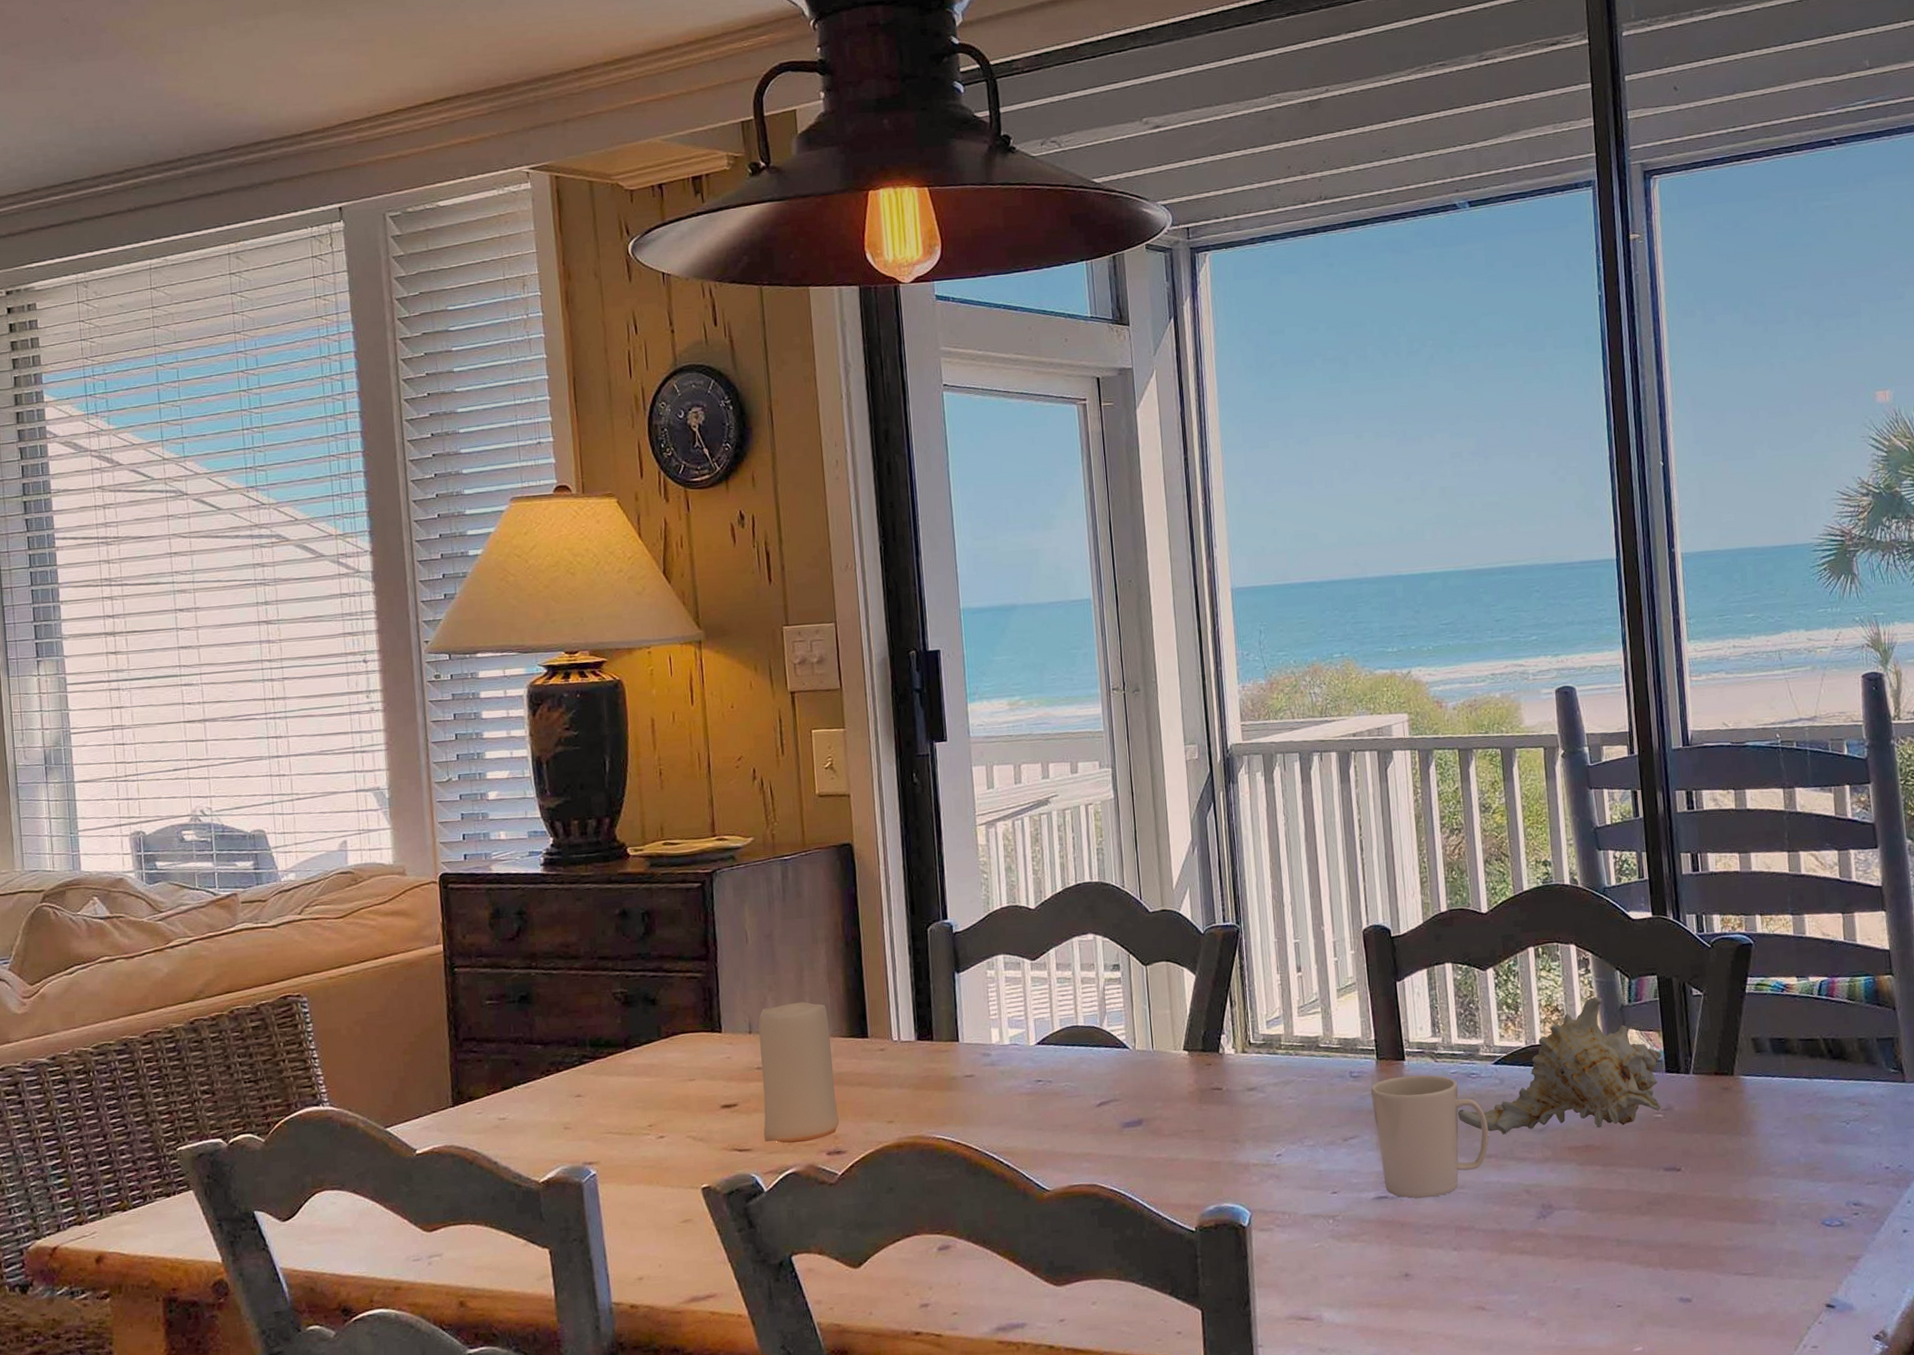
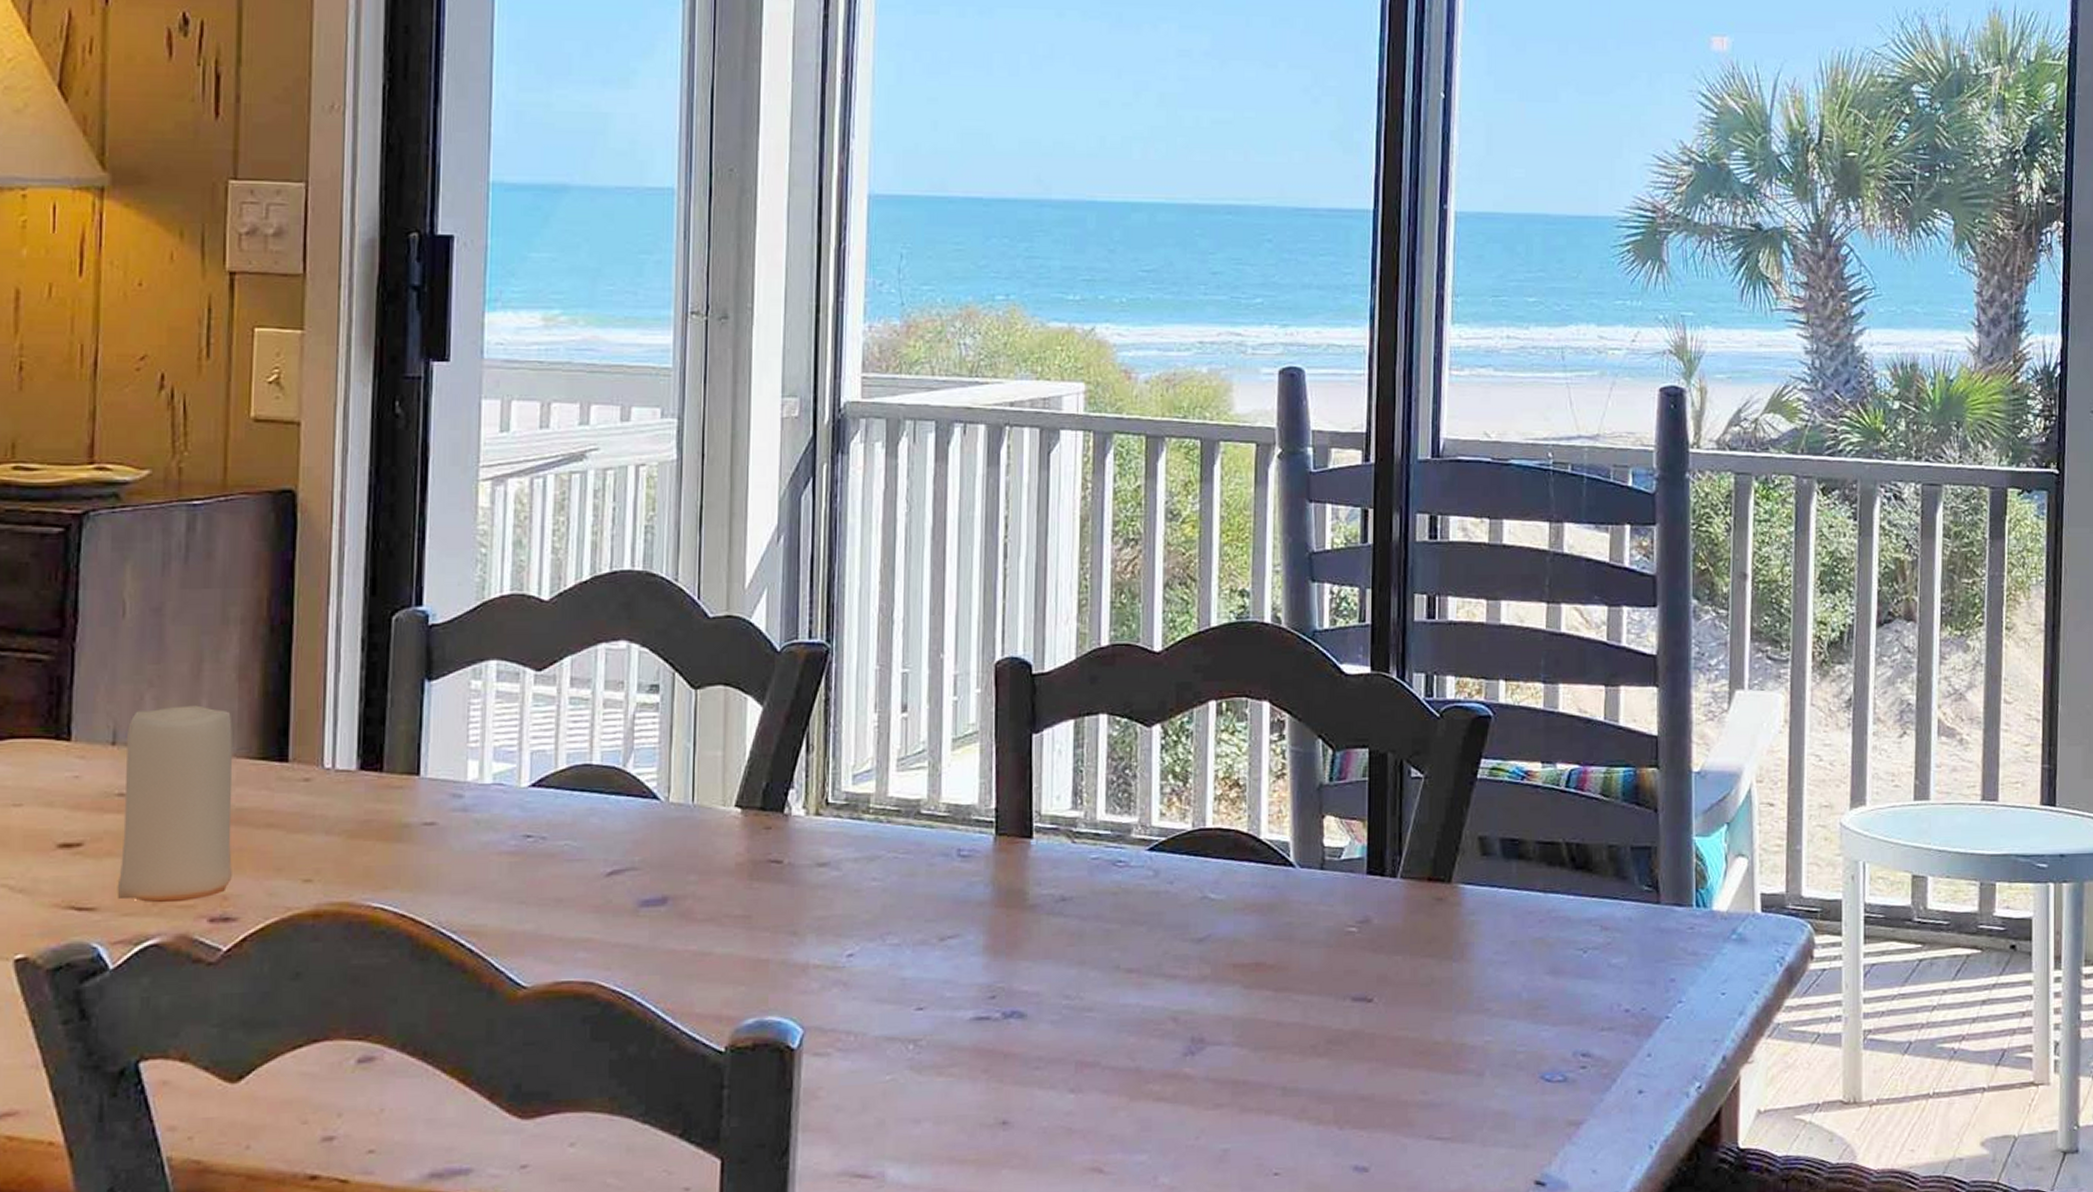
mug: present [1370,1075,1489,1199] -> none [982,858,1132,1022]
seashell: present [1458,996,1662,1135] -> none [1095,770,1364,944]

